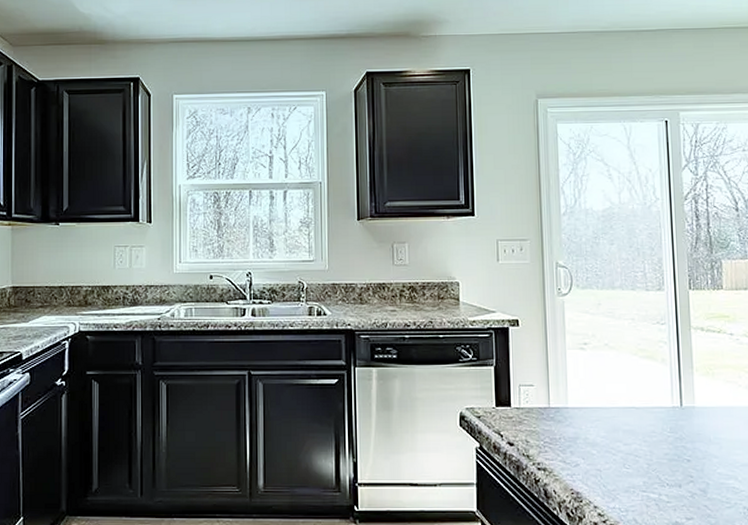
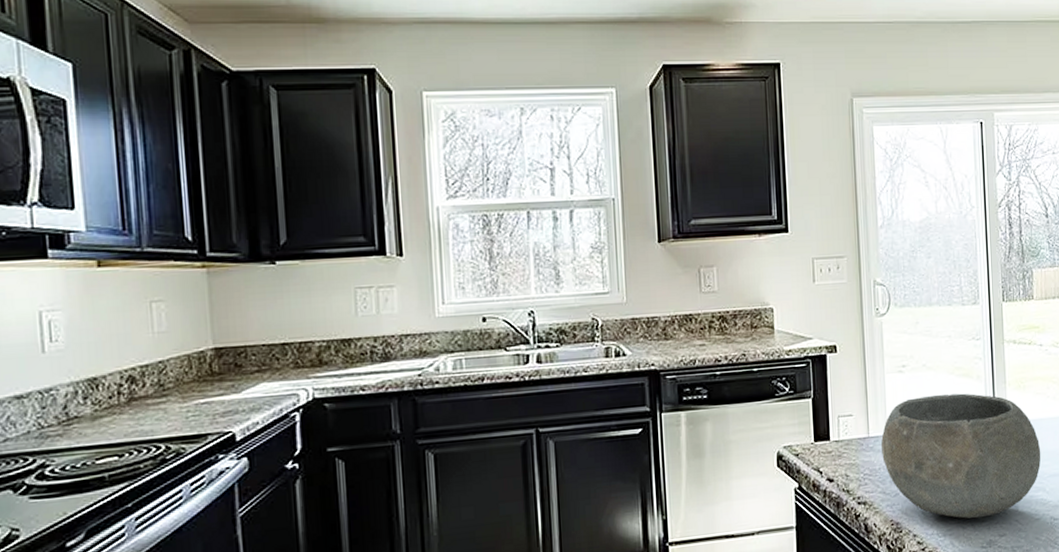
bowl: none [562,374,733,498] -> present [881,393,1041,519]

